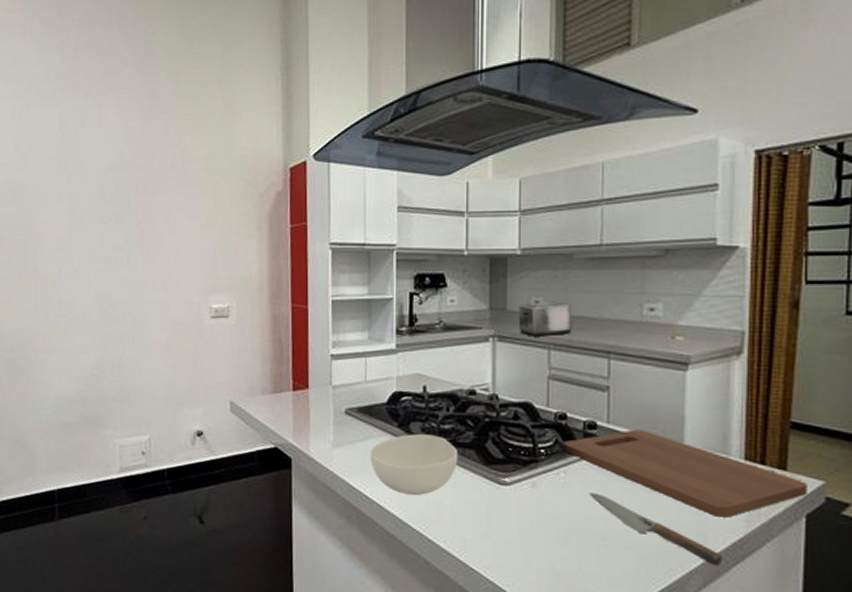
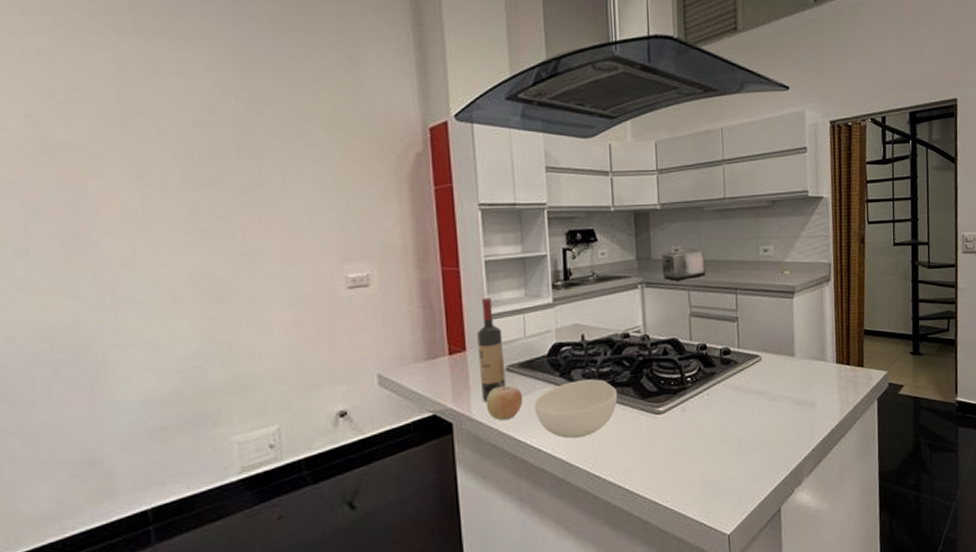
wine bottle: none [319,337,344,443] -> present [476,297,506,402]
fruit: none [323,424,359,464] -> present [485,382,523,421]
cutting board: present [564,429,807,518] -> none [705,350,877,411]
kitchen knife: present [590,492,722,566] -> none [728,407,826,450]

